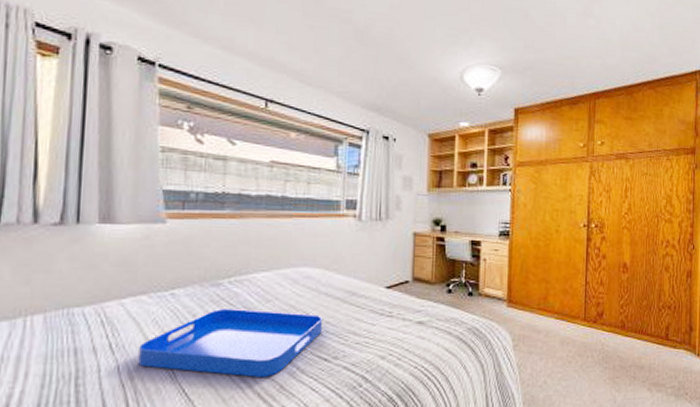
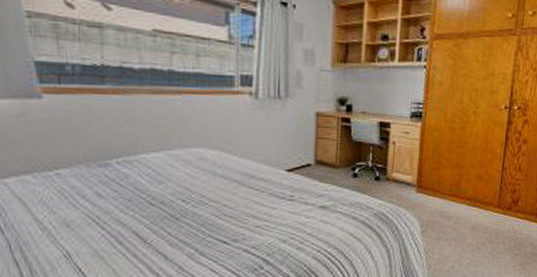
serving tray: present [138,308,323,378] -> none [29,189,220,259]

